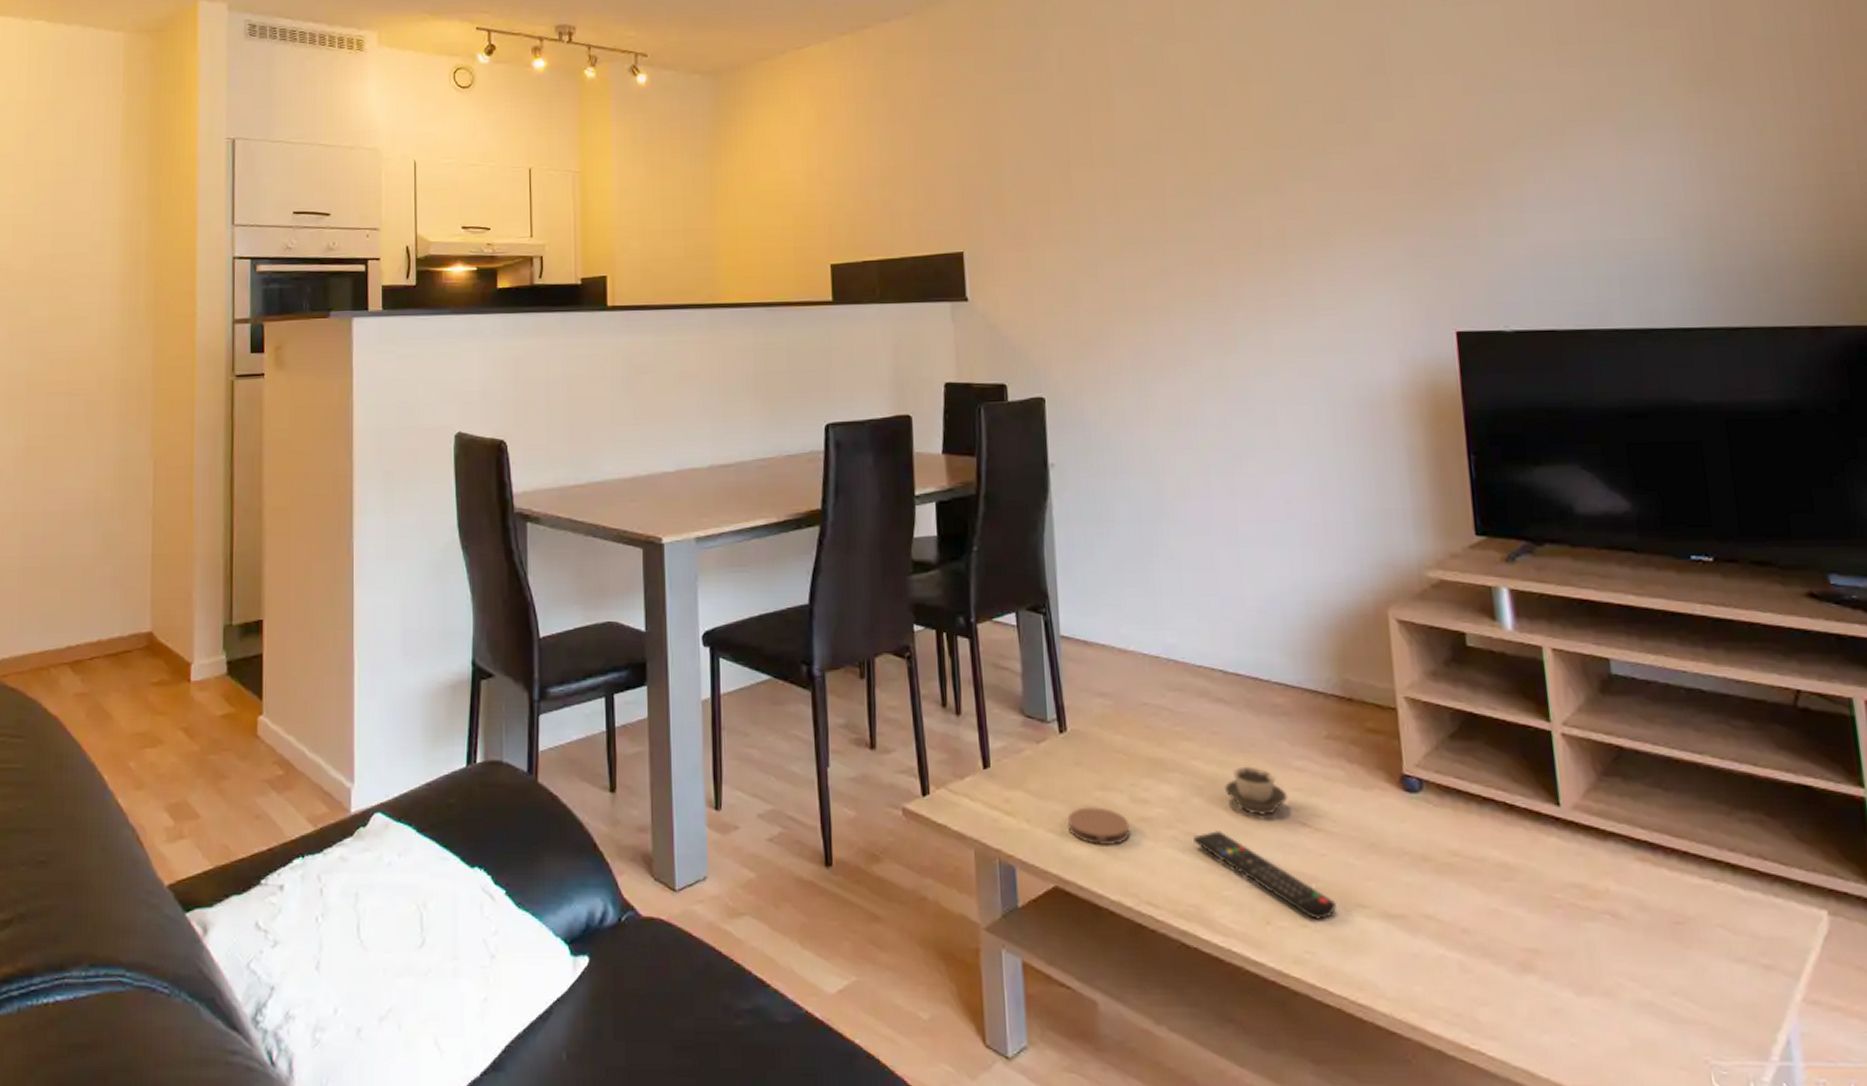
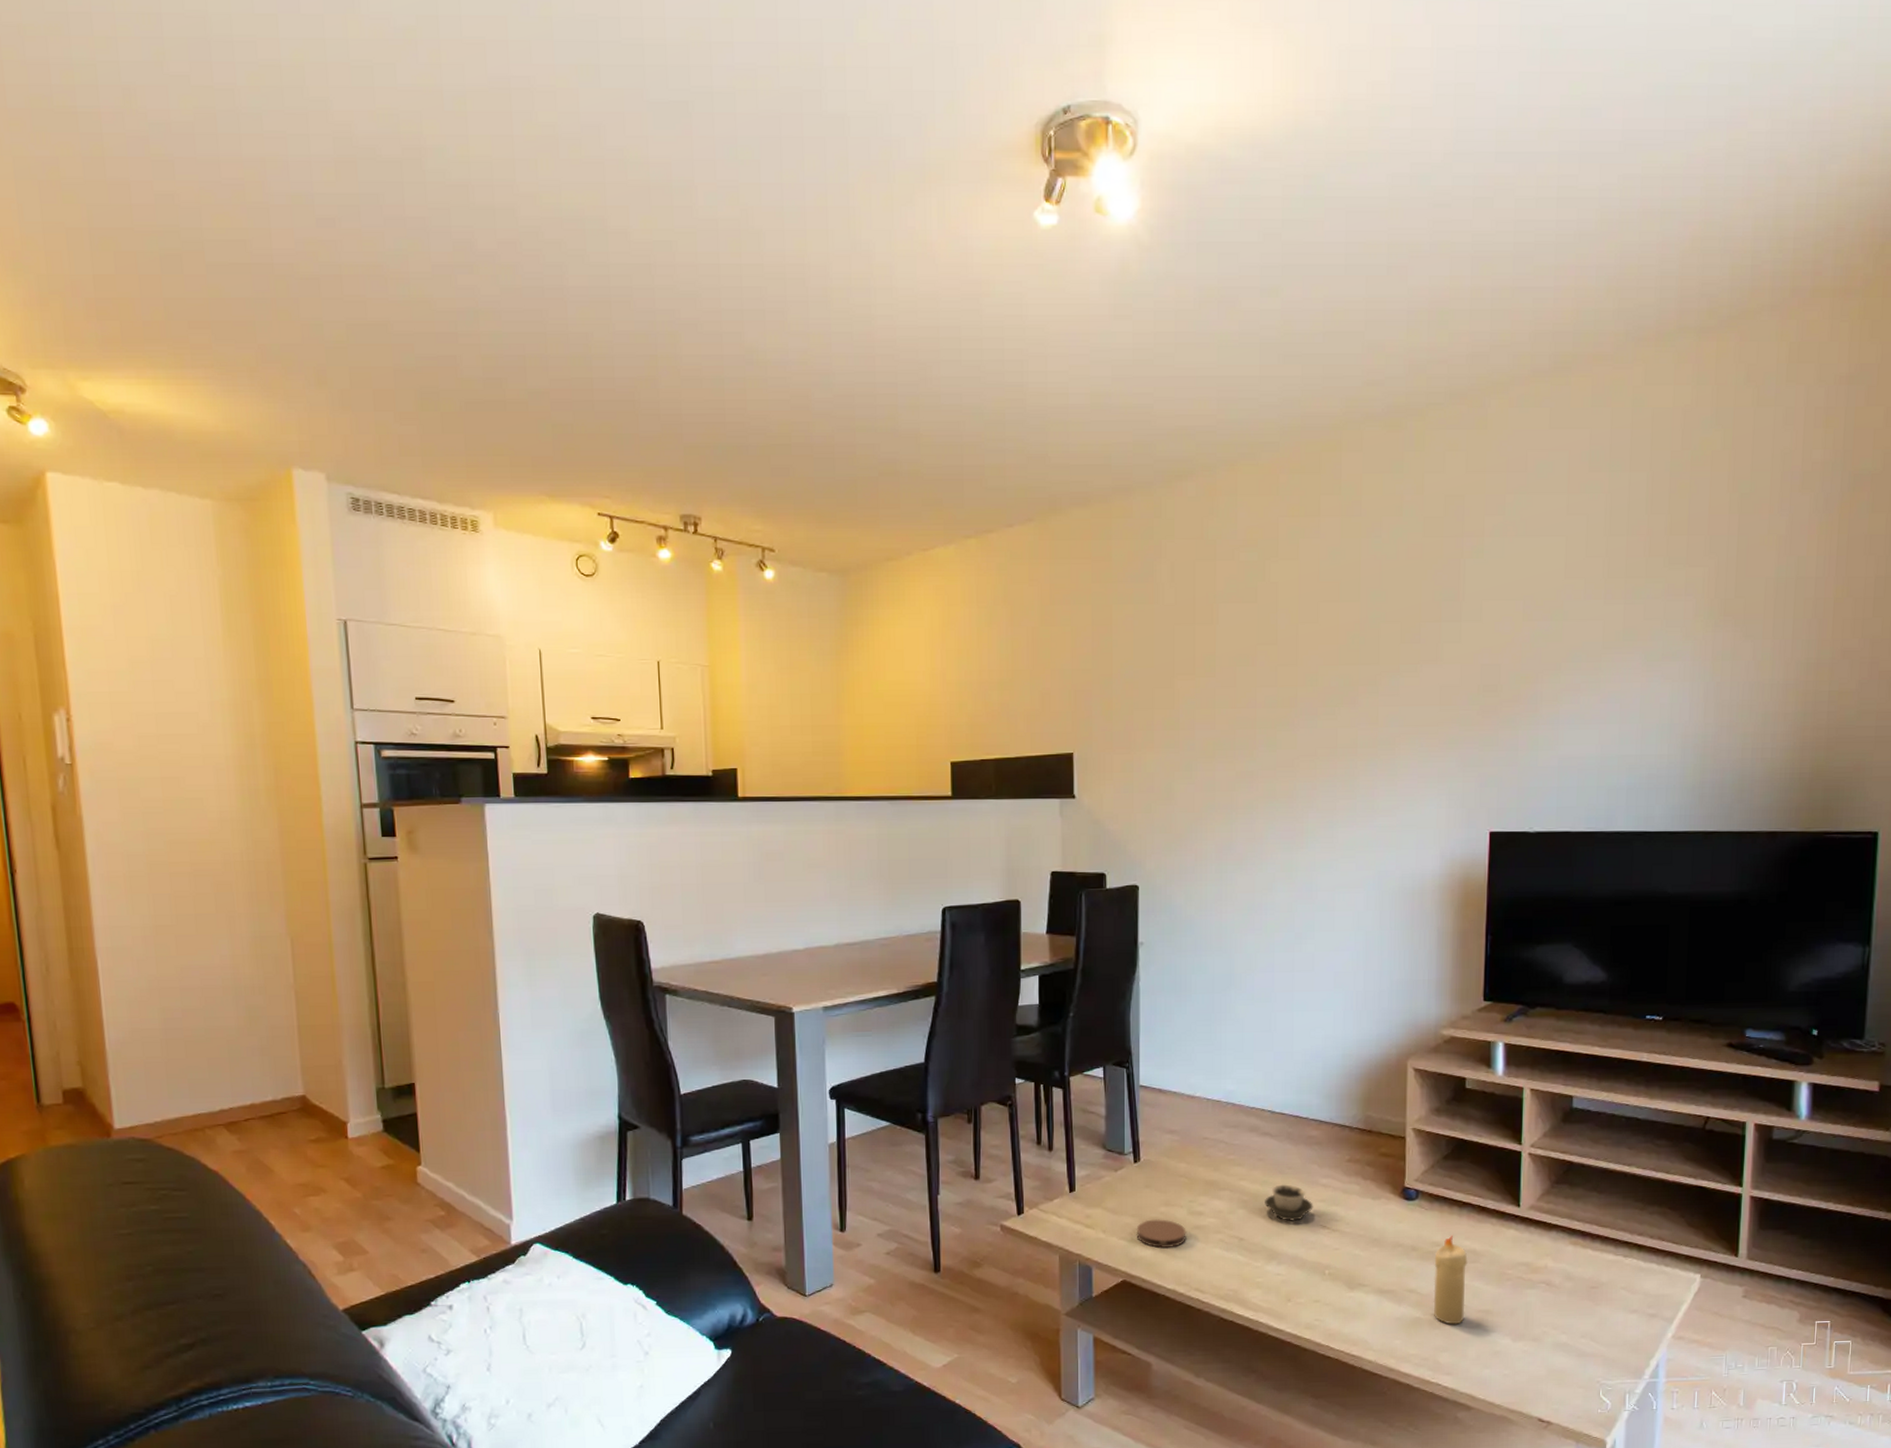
remote control: present [1193,831,1337,920] -> none [1236,1234,1344,1296]
candle: none [1454,841,1505,967] -> present [1433,1235,1468,1325]

